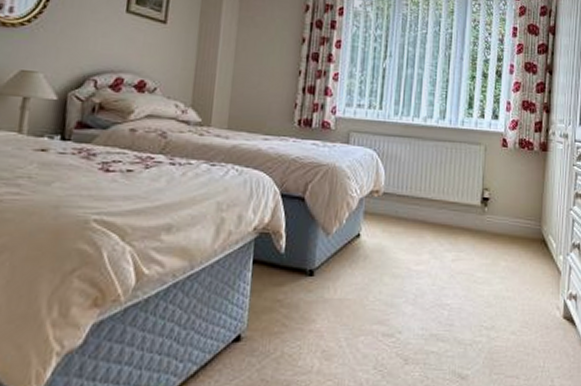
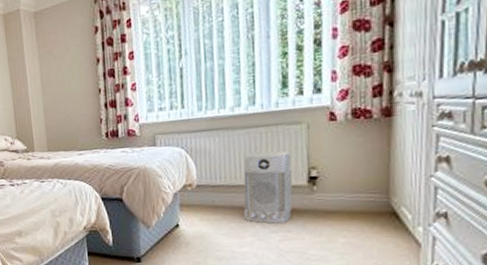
air purifier: none [424,165,470,242] -> present [243,150,293,224]

